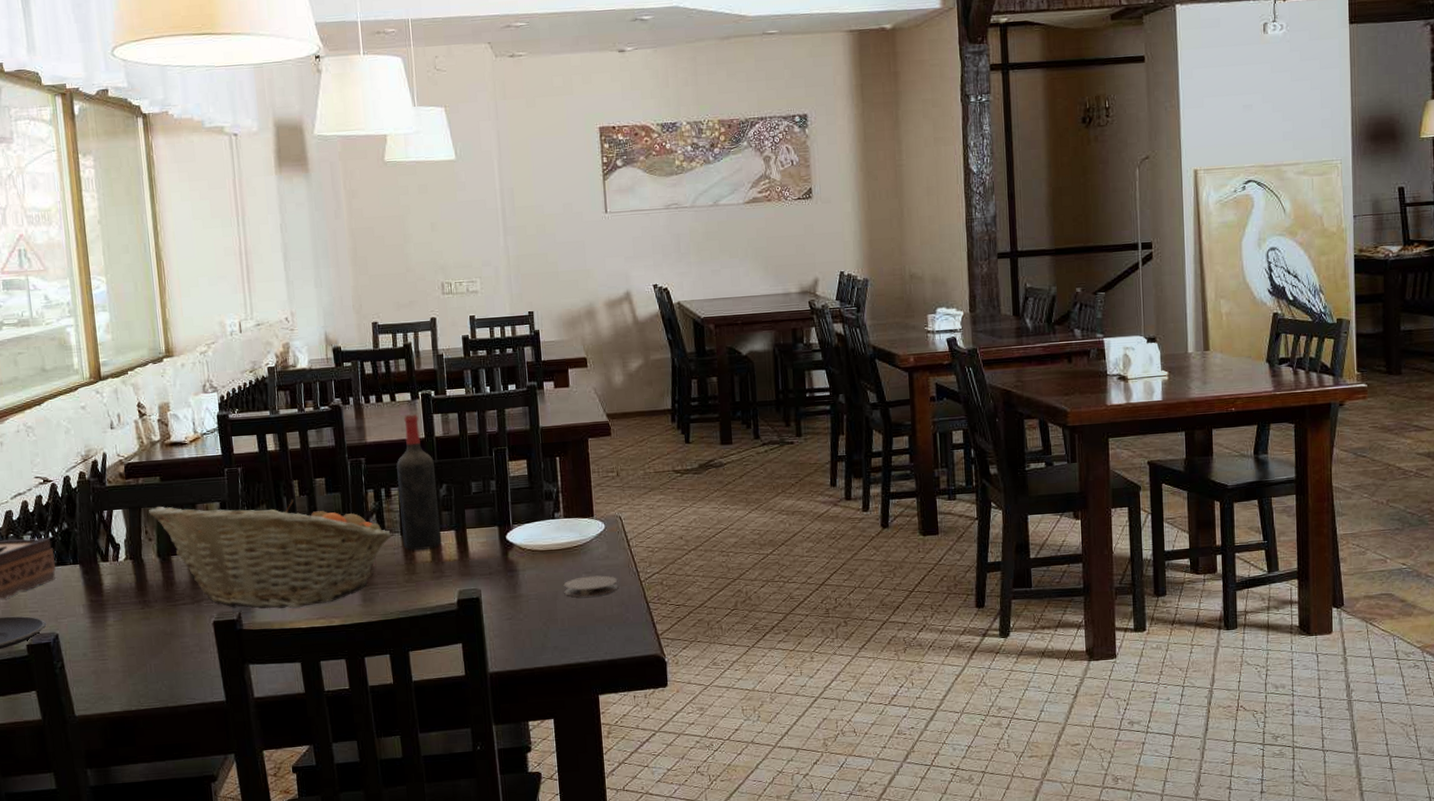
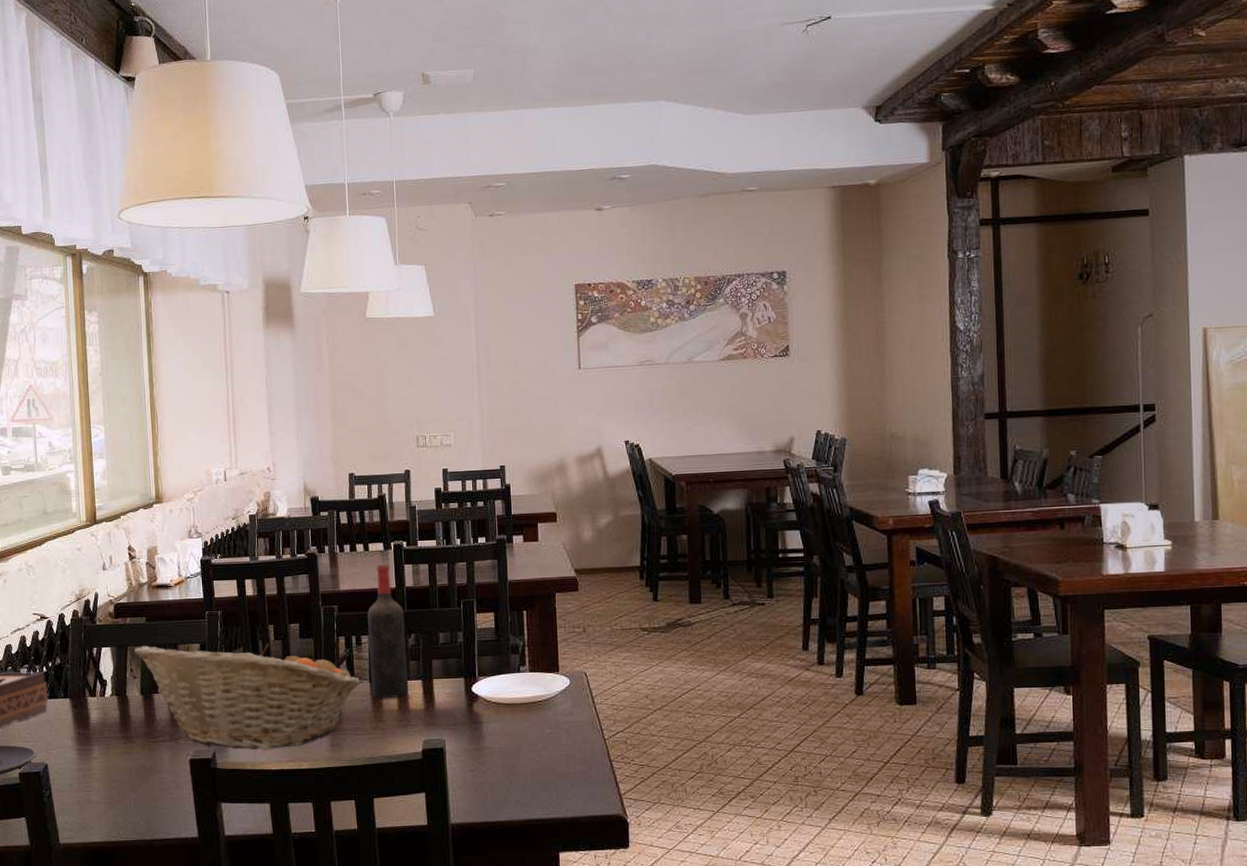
coaster: present [563,575,618,597] -> none [527,731,582,753]

